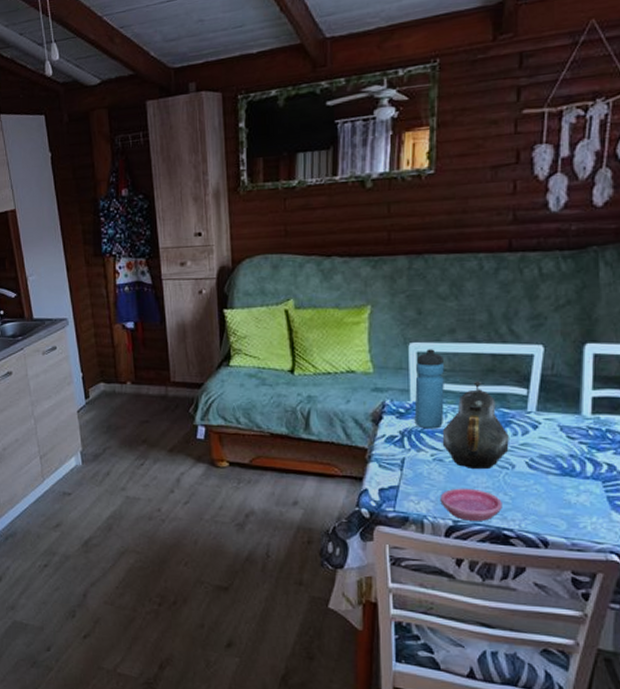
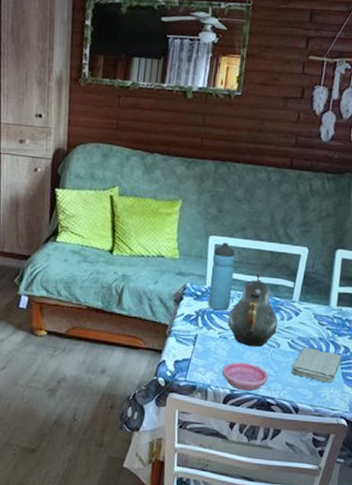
washcloth: none [534,466,605,510] -> present [291,346,342,383]

